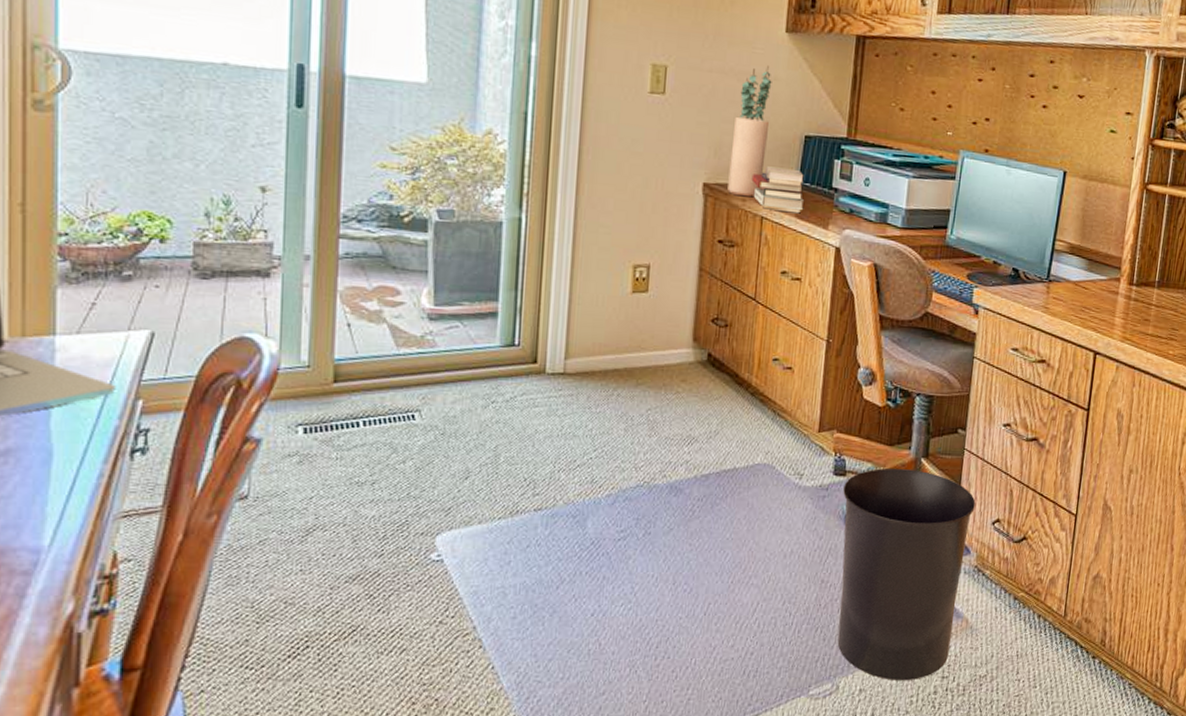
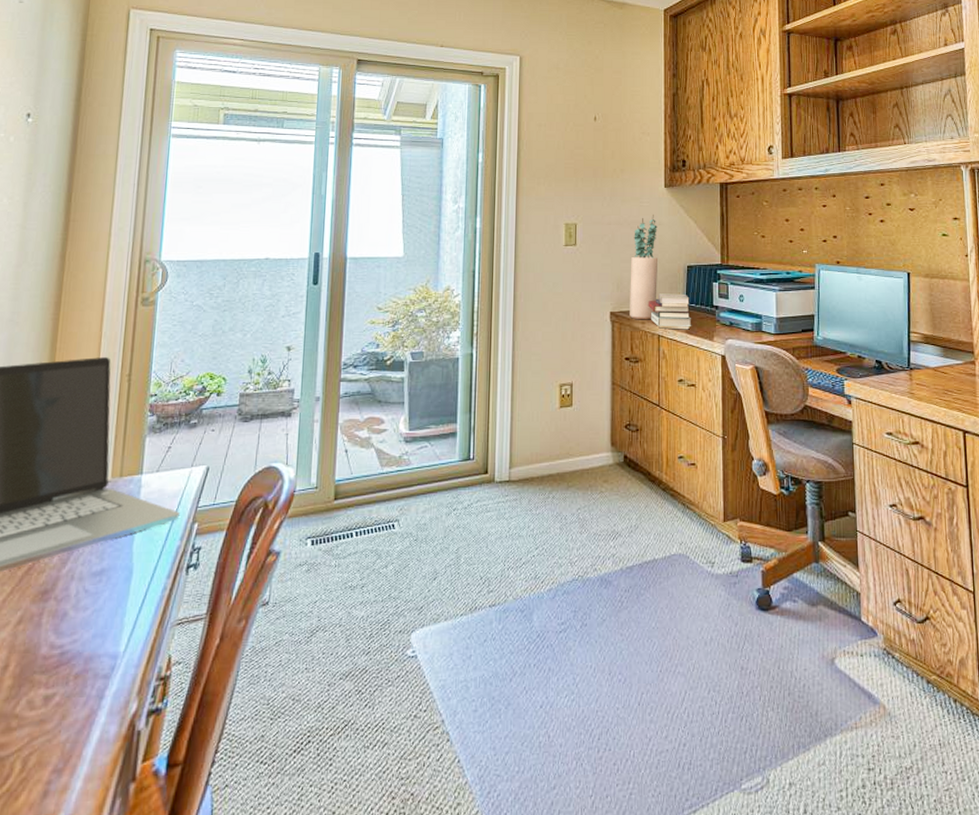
waste bin: present [837,468,976,680] -> none [751,552,875,773]

